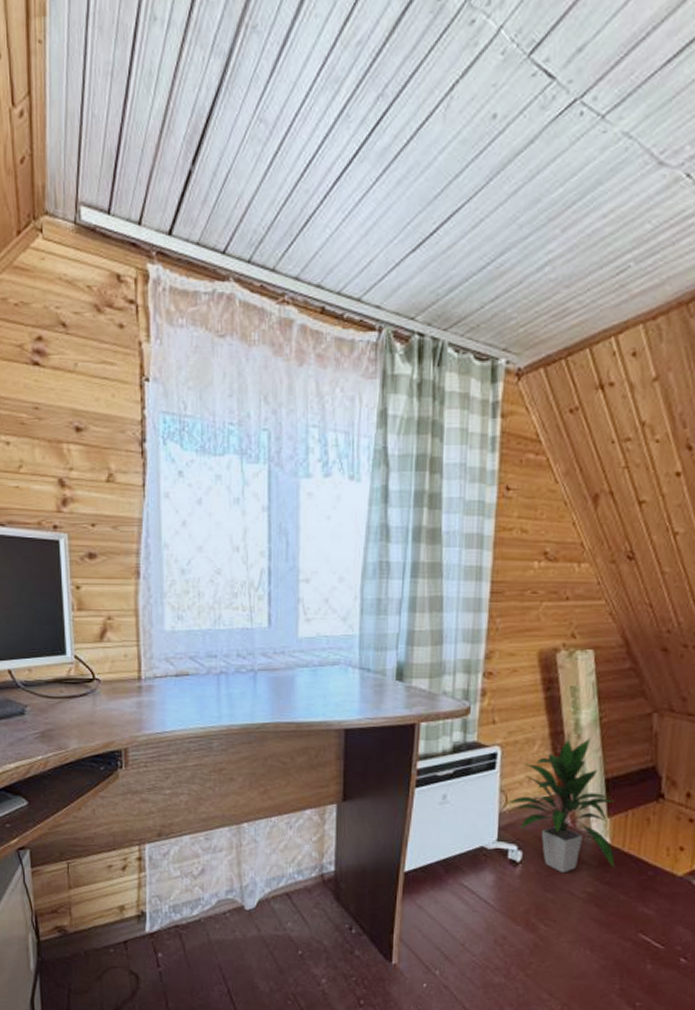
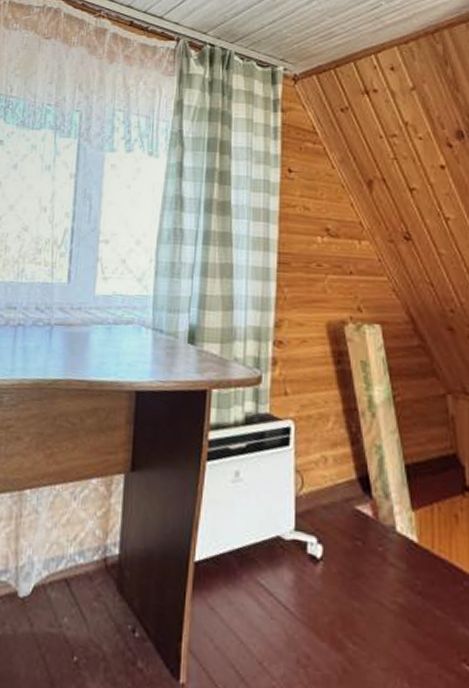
indoor plant: present [507,738,616,874] -> none [303,416,426,577]

